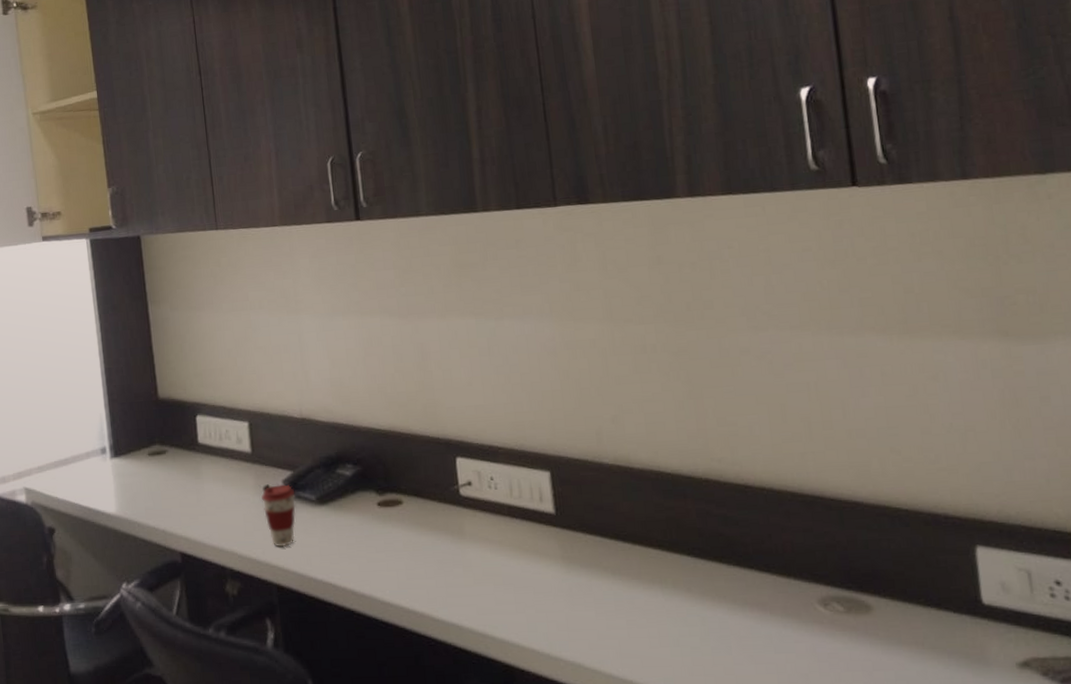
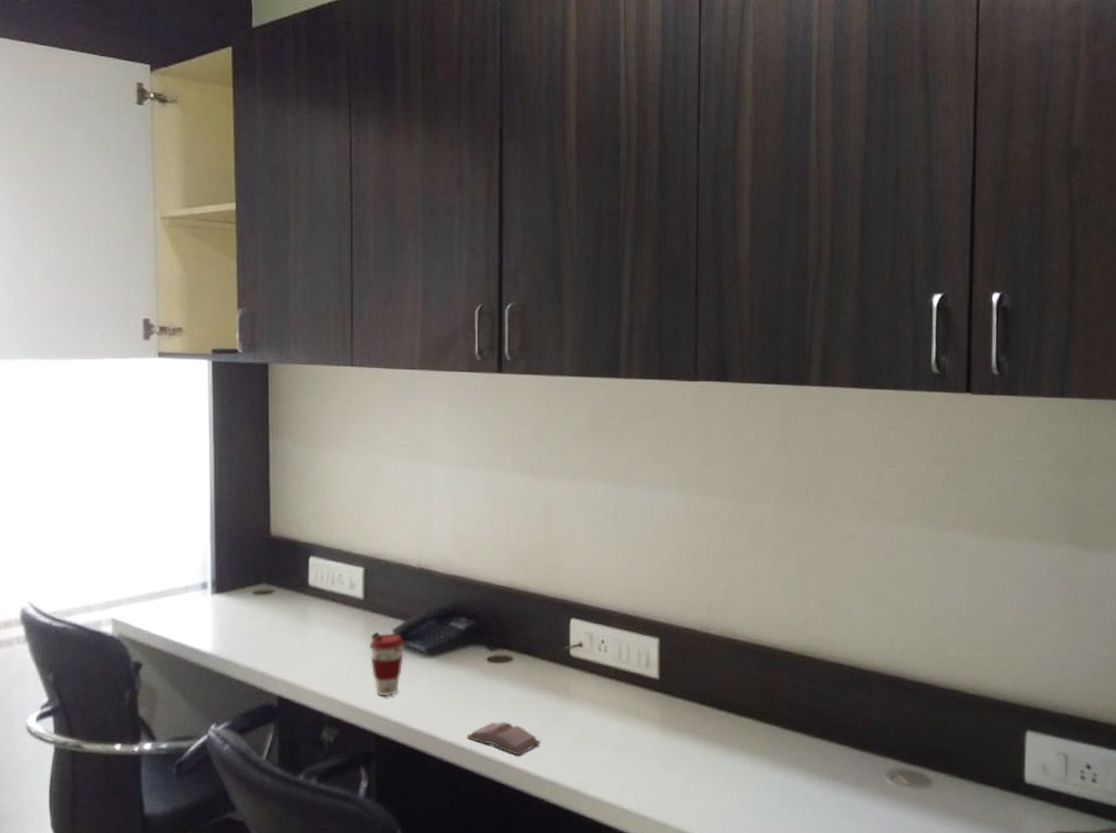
book: none [366,566,441,600] -> present [467,722,541,756]

